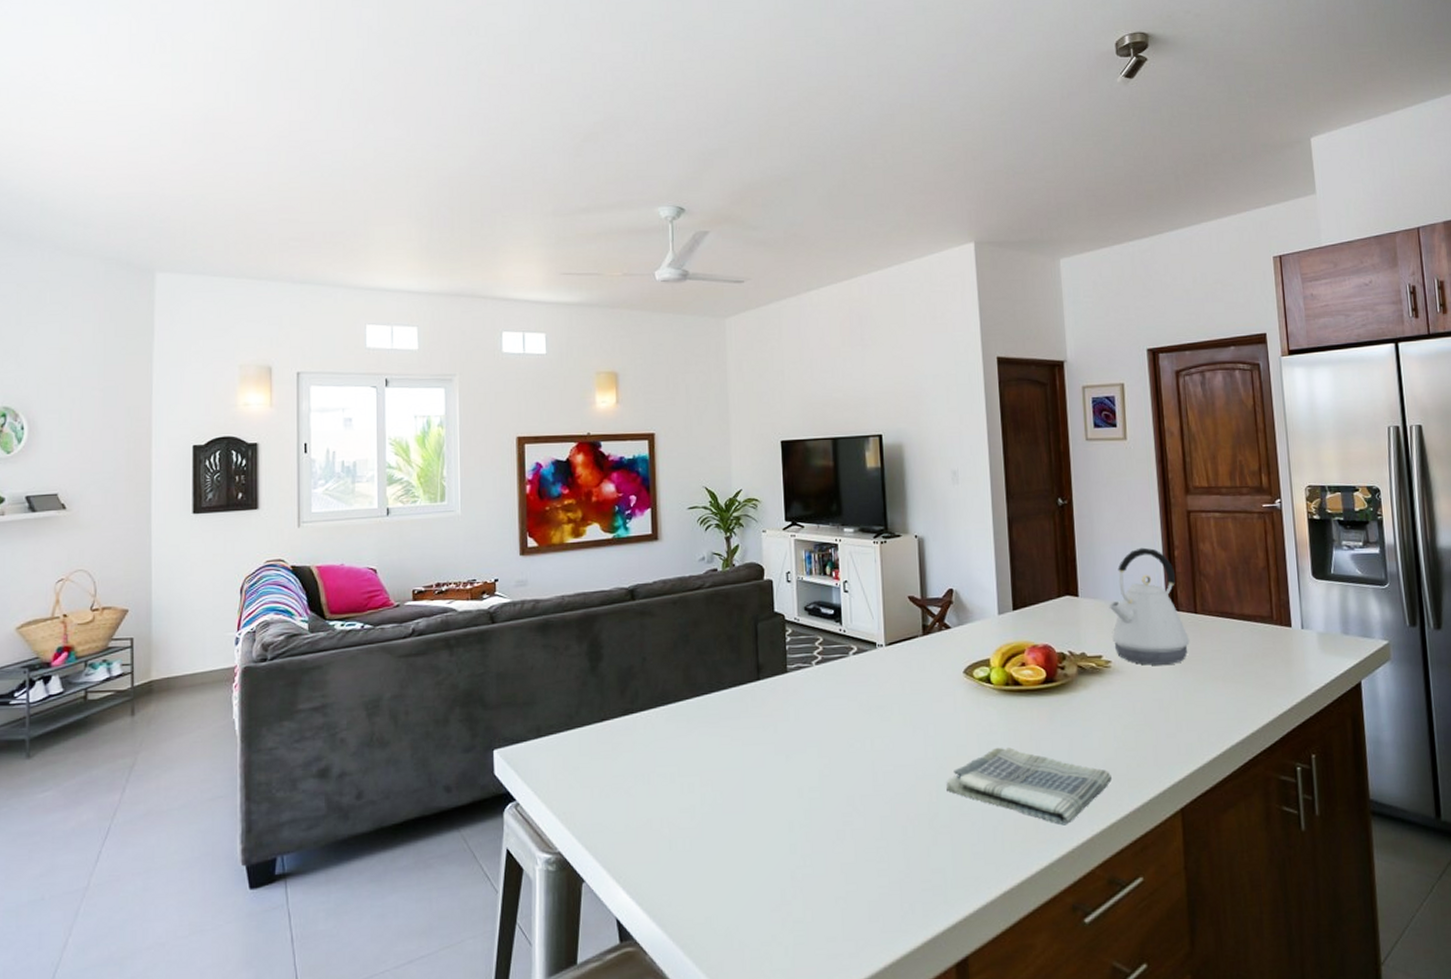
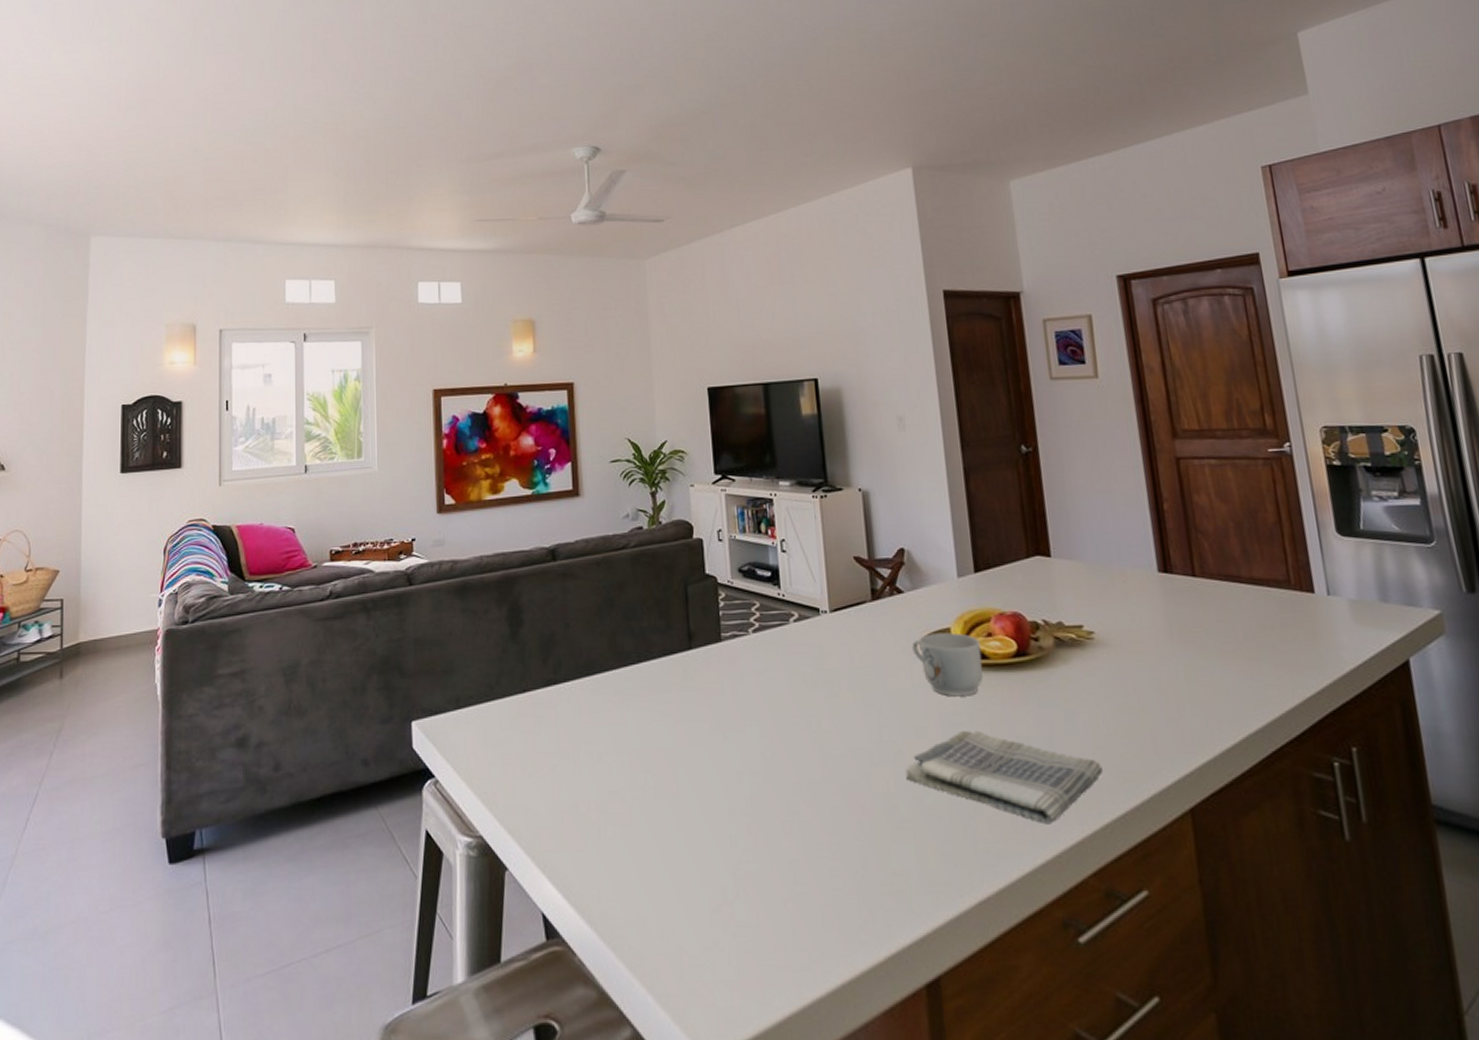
mug: none [956,663,1016,719] -> present [912,632,983,697]
kettle: present [1108,547,1190,665] -> none [1087,500,1189,637]

